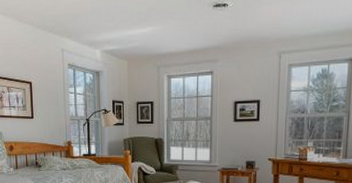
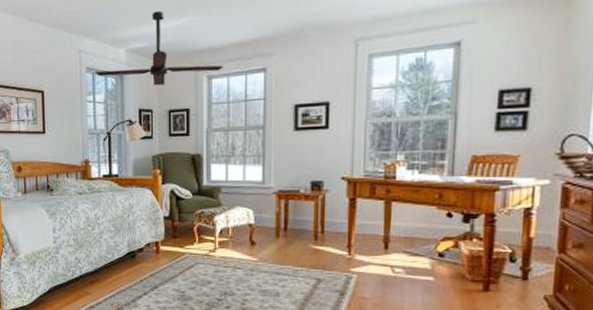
ceiling fan: none [76,20,181,82] -> present [95,10,224,86]

